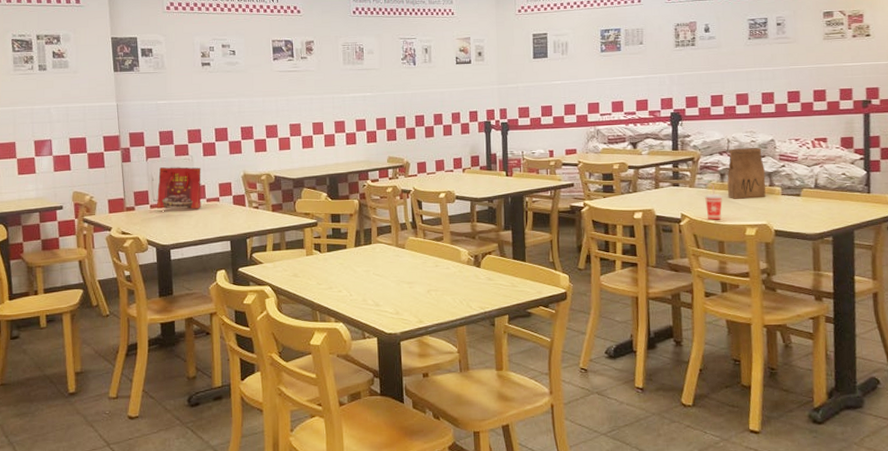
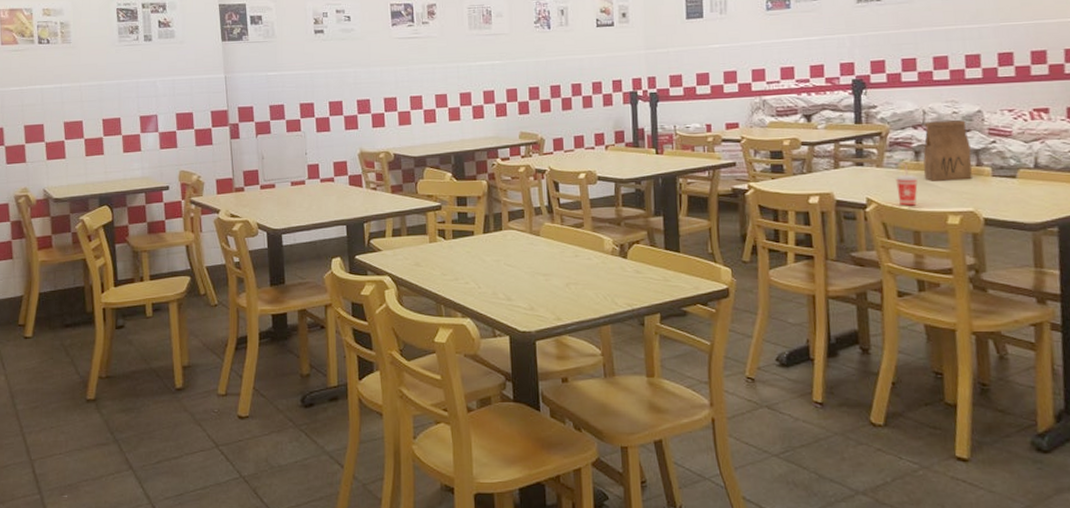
shopping bag: present [156,167,201,210] -> none [267,144,315,191]

